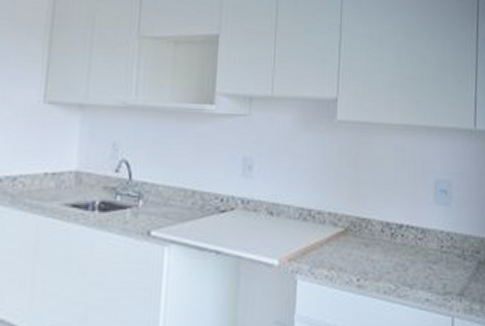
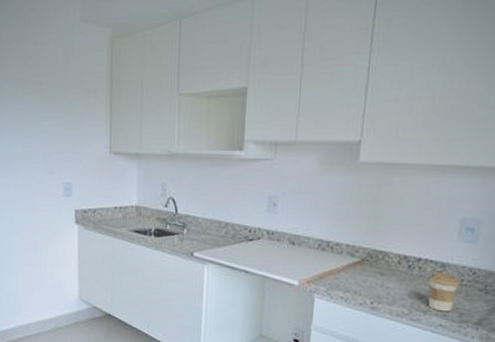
coffee cup: none [411,239,441,284] -> present [428,272,460,312]

